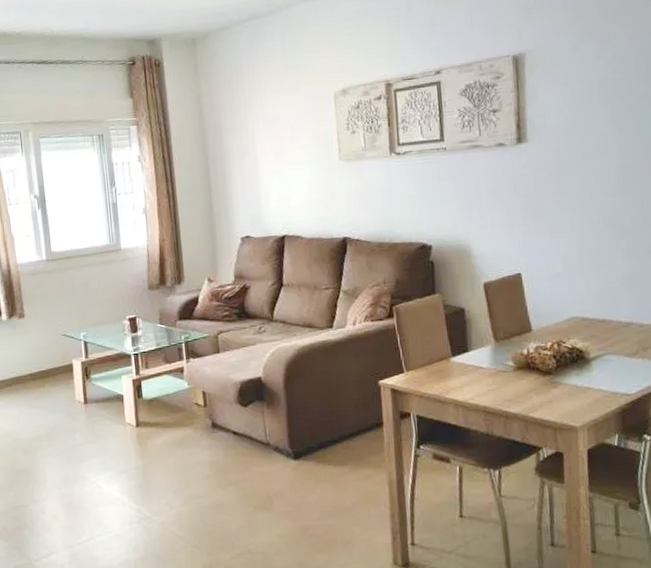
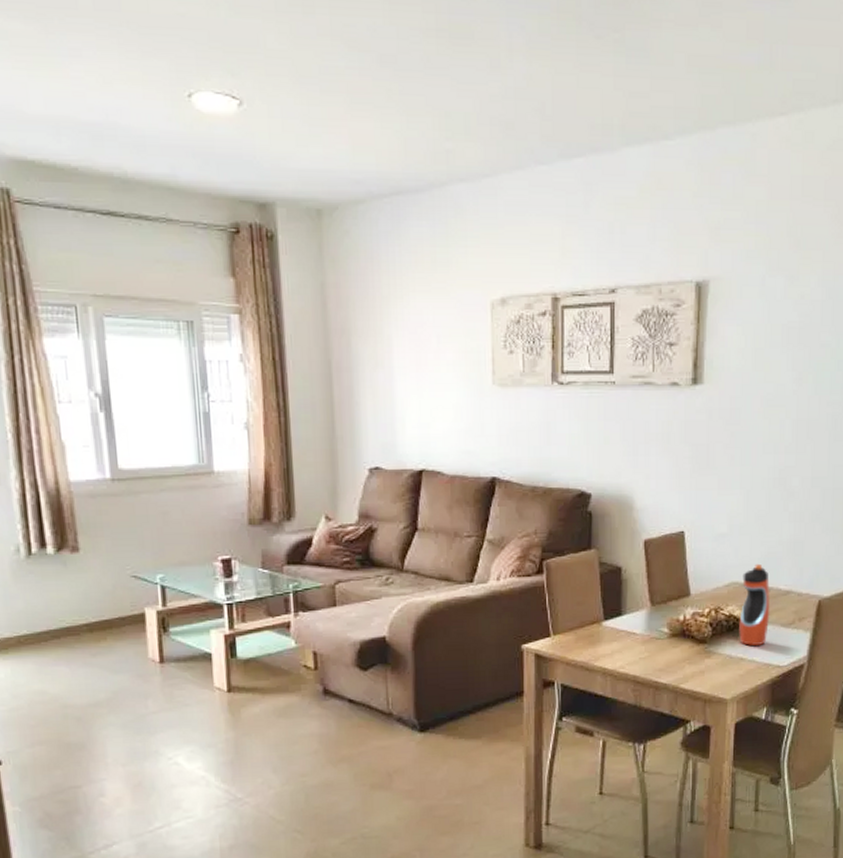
water bottle: none [581,298,613,376] -> present [739,563,771,646]

